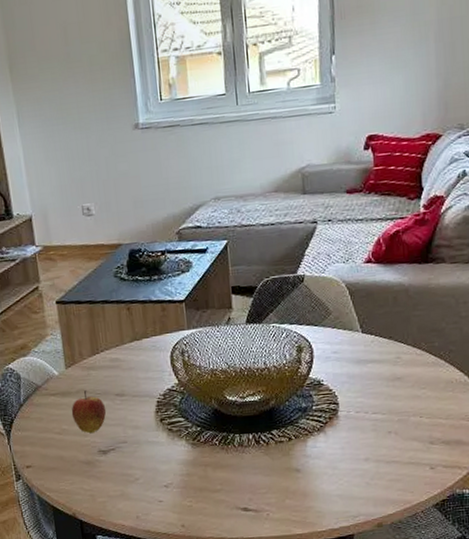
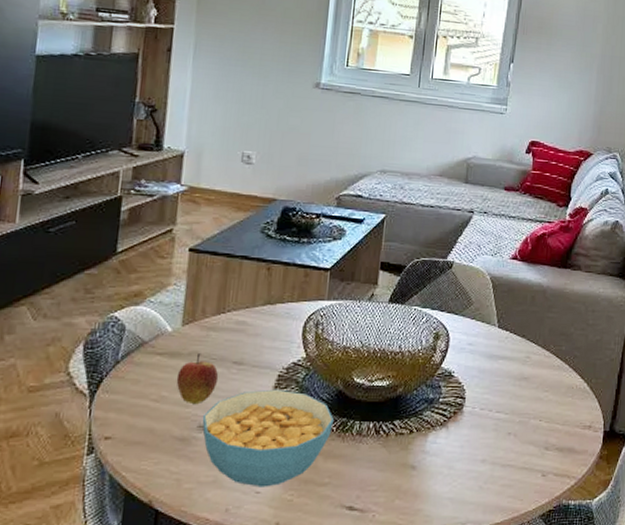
cereal bowl: none [100,413,215,497] -> present [202,389,334,488]

